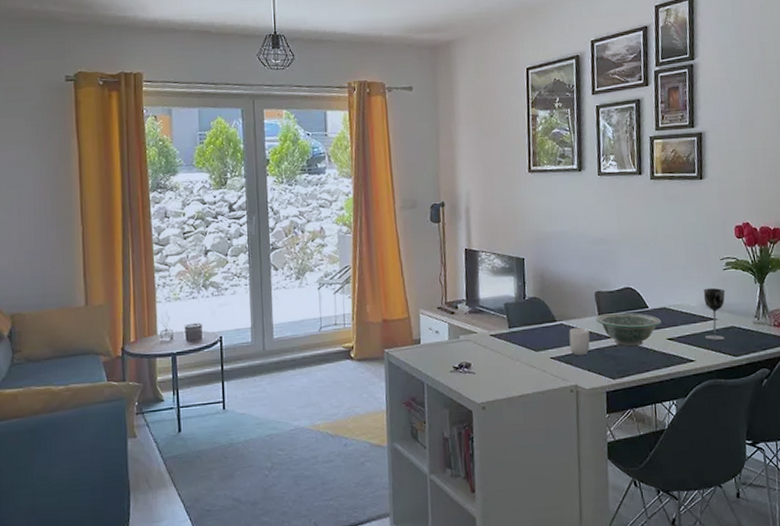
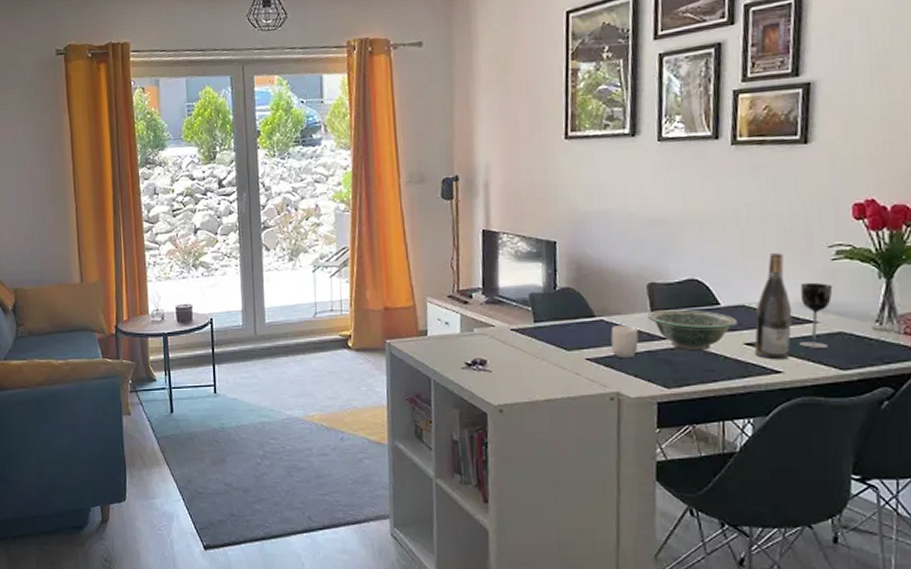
wine bottle: none [674,265,699,351] -> present [754,253,792,360]

